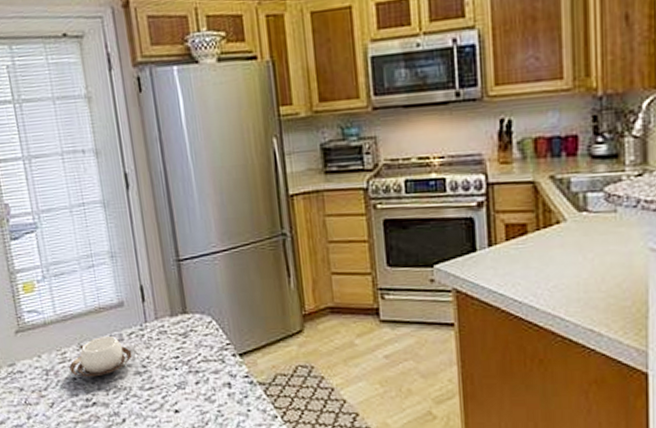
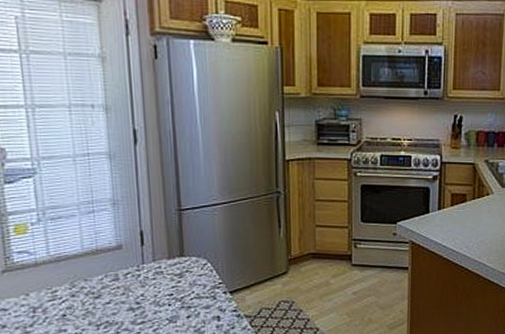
cup: present [69,336,133,377] -> none [59,276,127,314]

